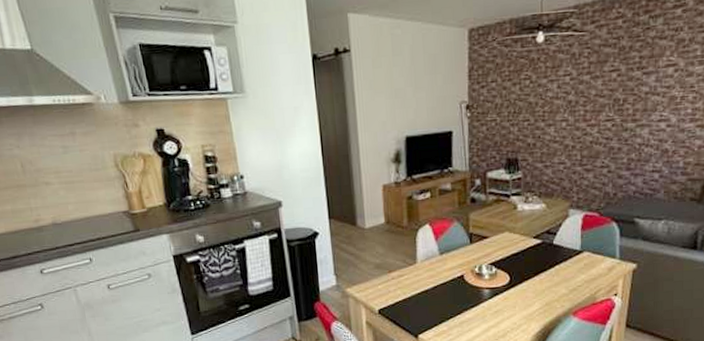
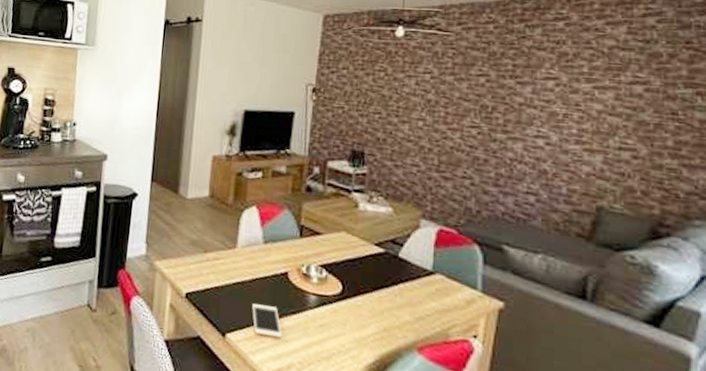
cell phone: none [437,305,465,330] -> present [252,304,282,338]

